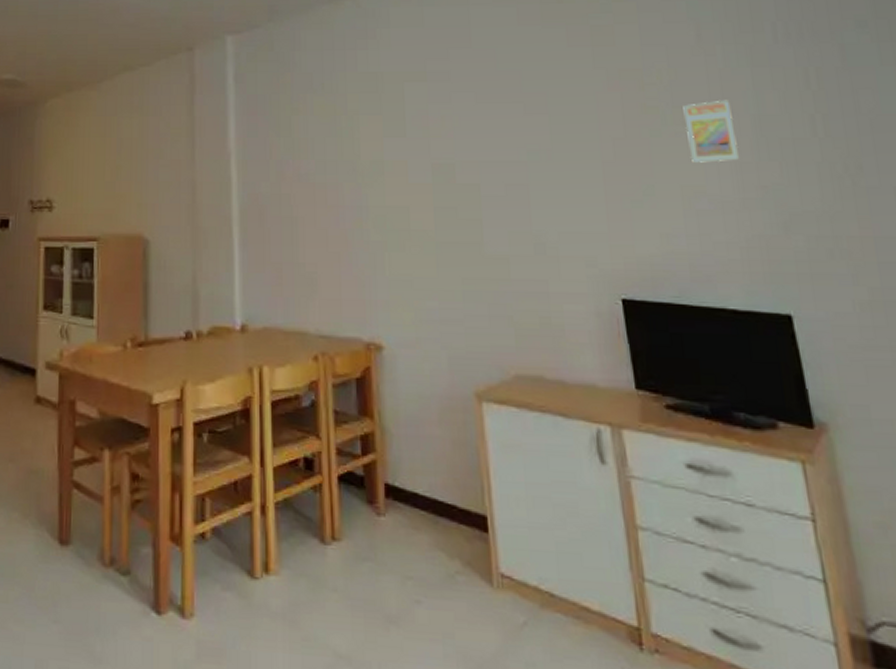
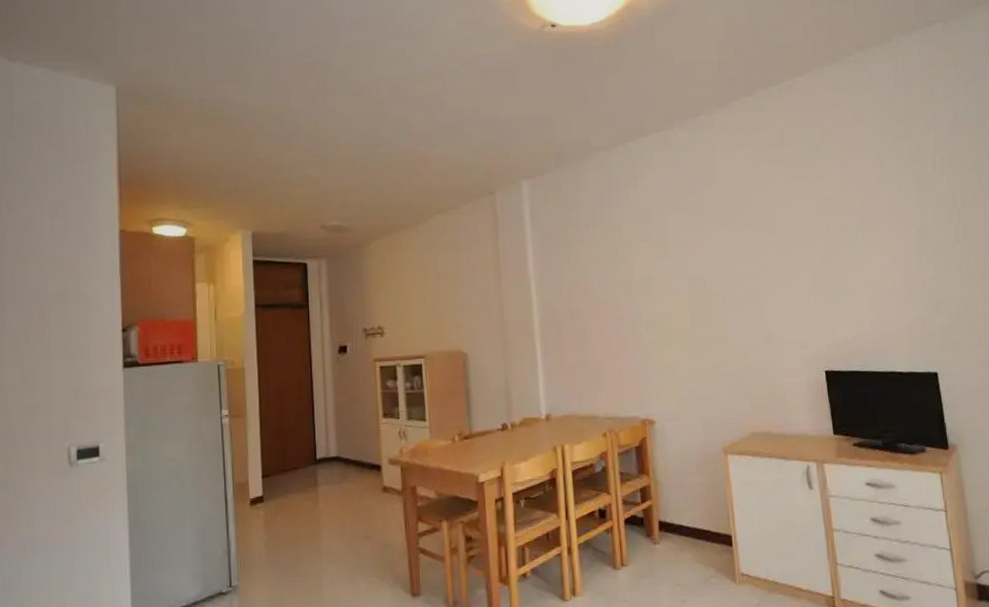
trading card display case: present [683,99,739,163] -> none [869,217,907,266]

